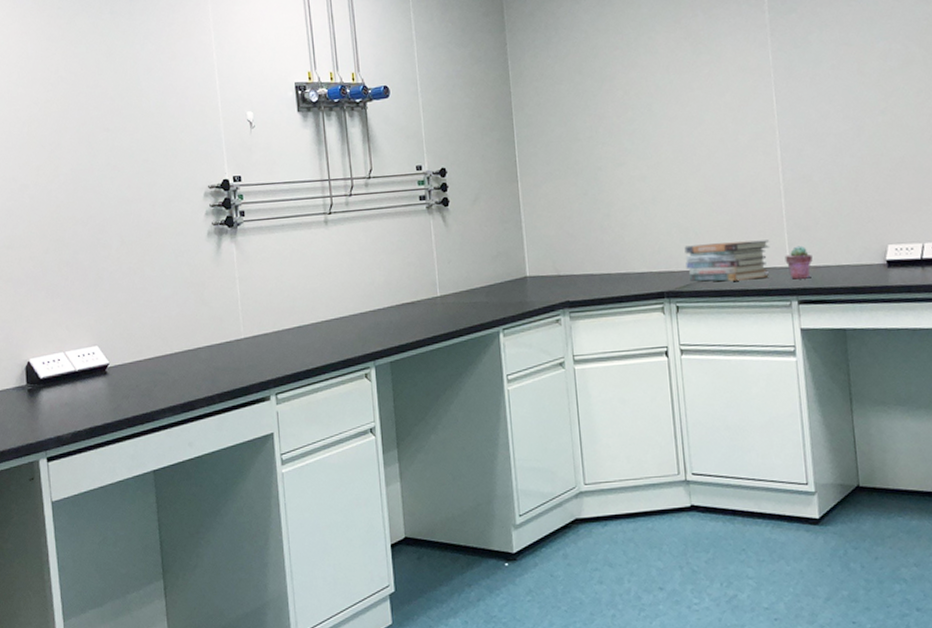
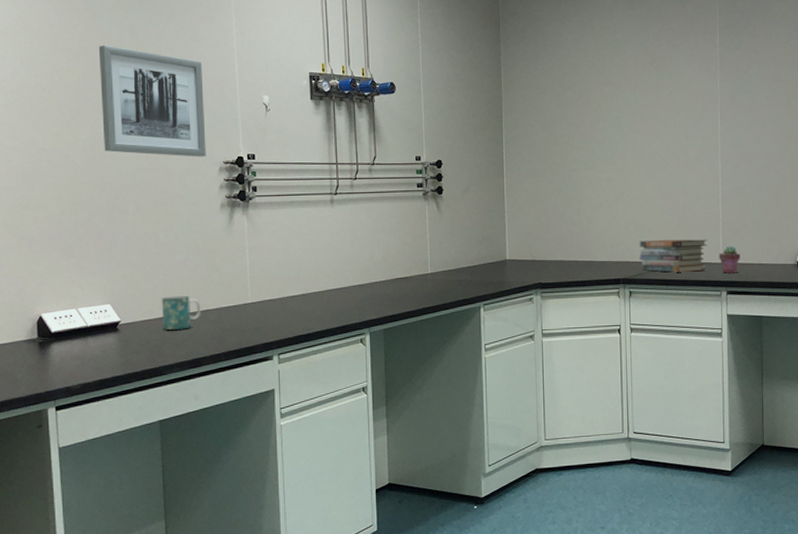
wall art: none [76,72,190,184] -> present [98,45,206,157]
mug: none [149,332,192,372] -> present [161,295,201,331]

